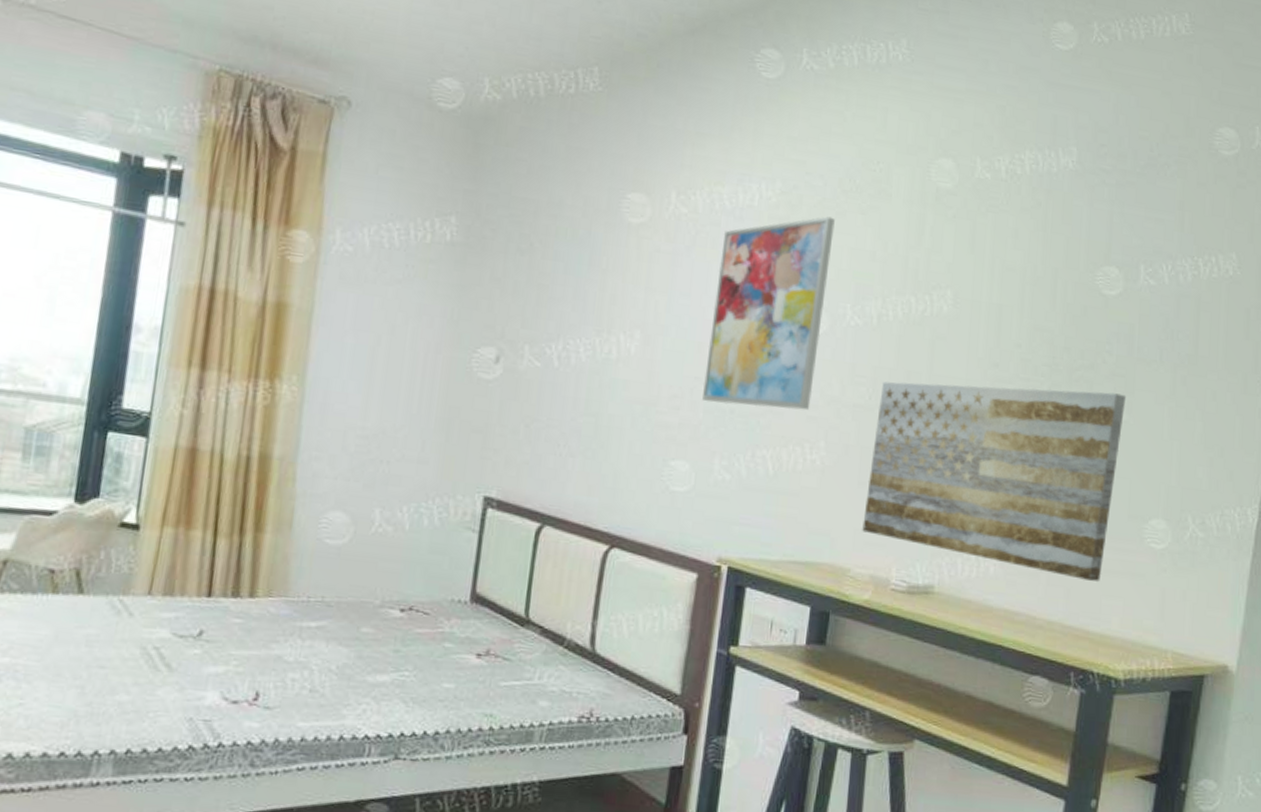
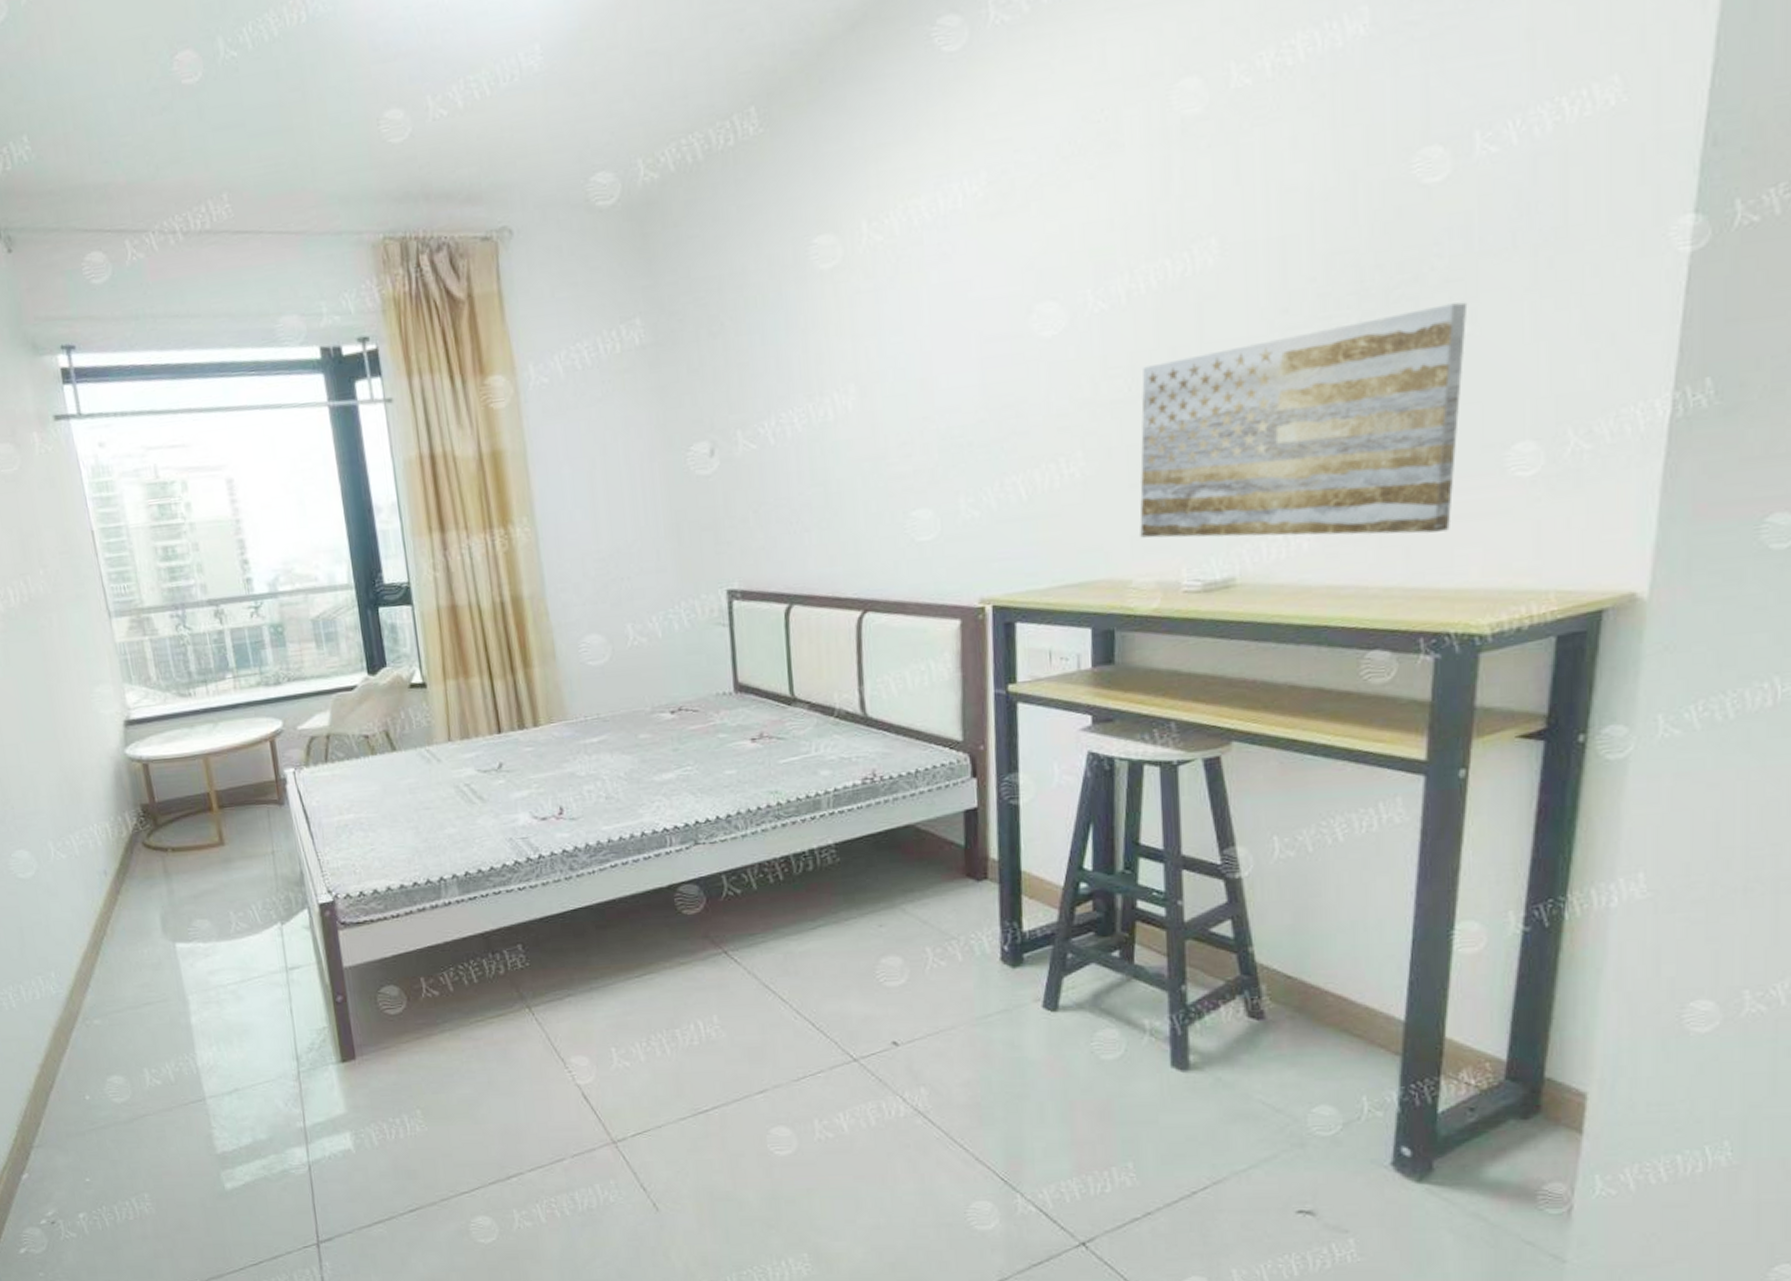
wall art: present [703,216,835,411] -> none [928,194,1059,441]

